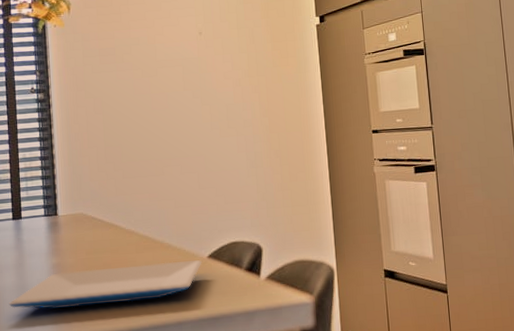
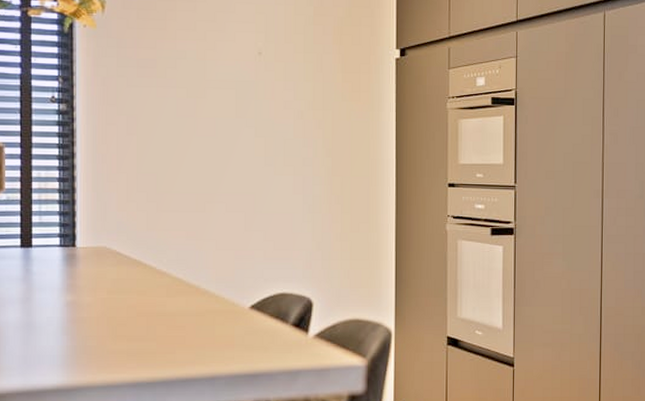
plate: present [8,260,202,309] -> none [11,309,243,352]

